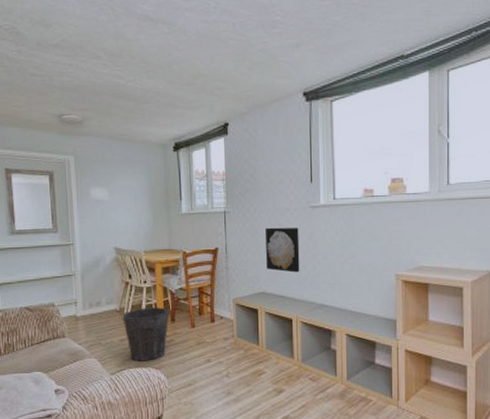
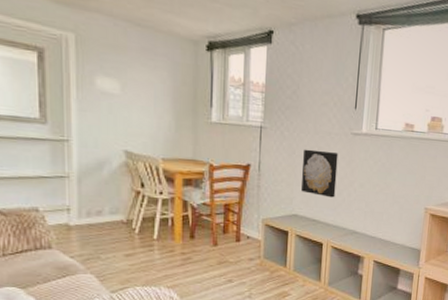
waste bin: present [122,307,169,362] -> none [130,221,188,279]

